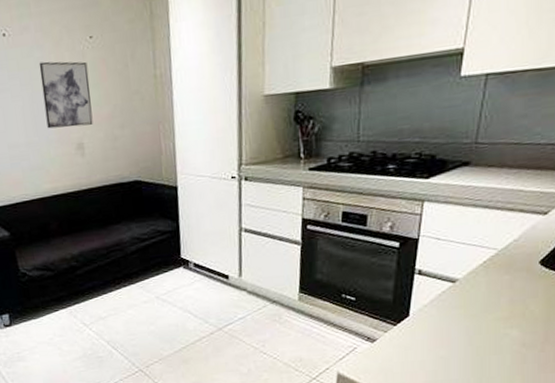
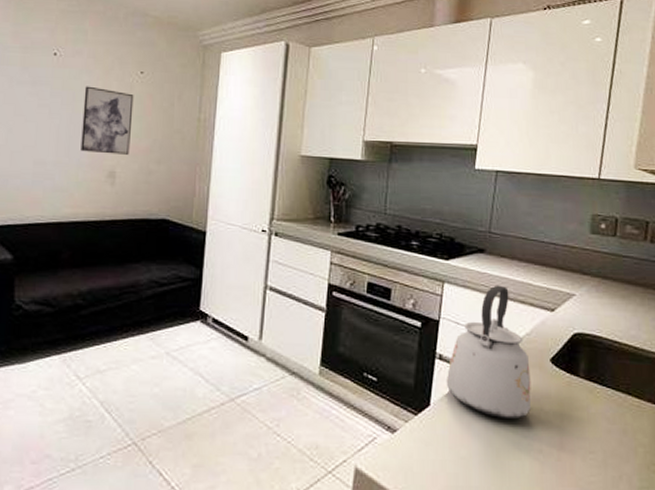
kettle: none [425,196,517,321] -> present [446,285,532,418]

